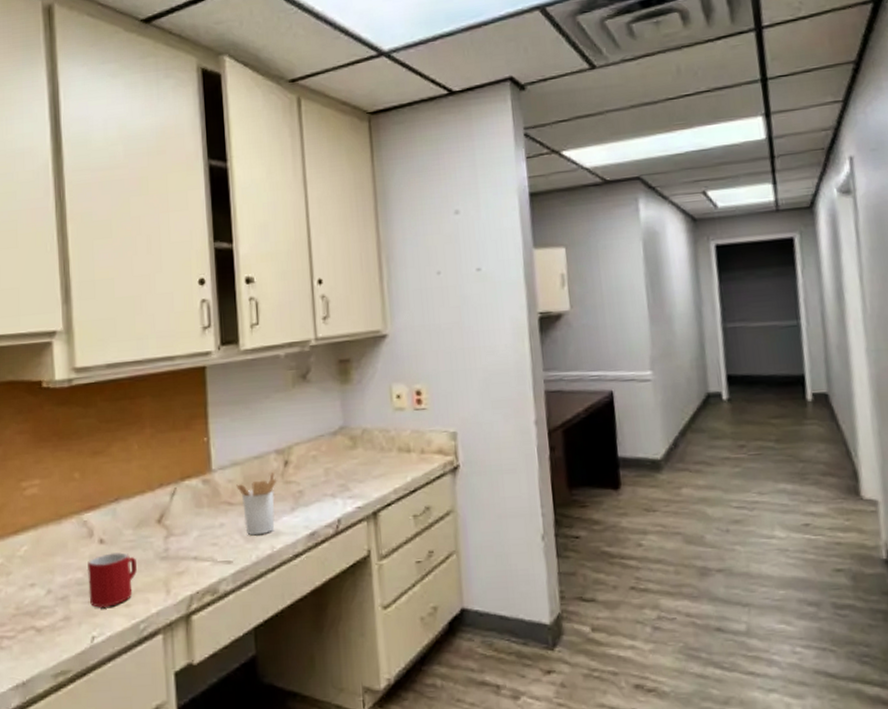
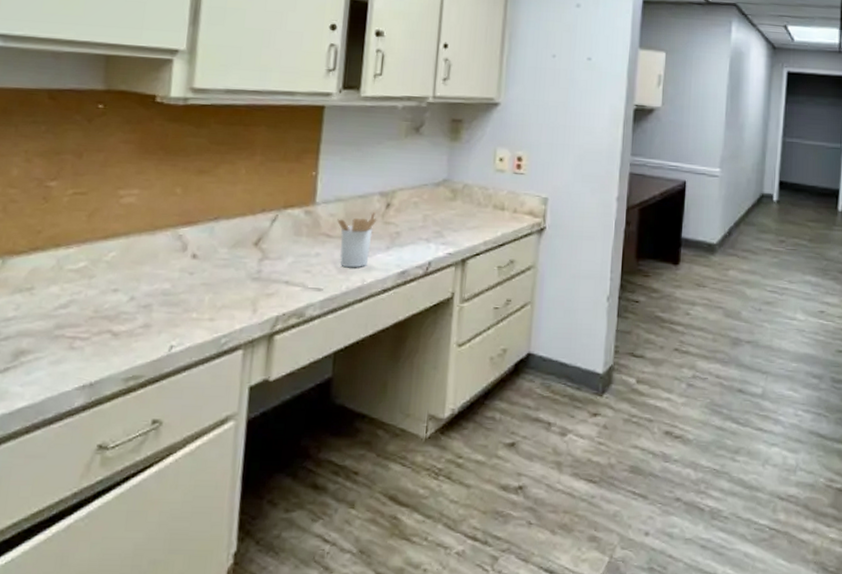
mug: present [87,552,137,609] -> none [173,268,227,320]

